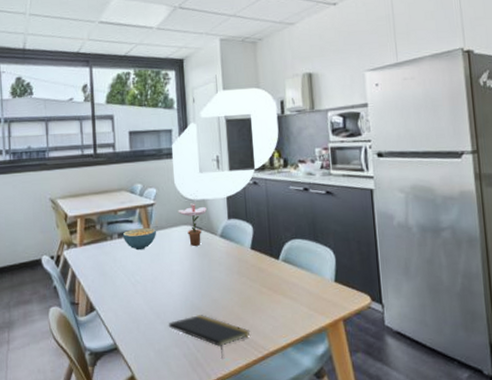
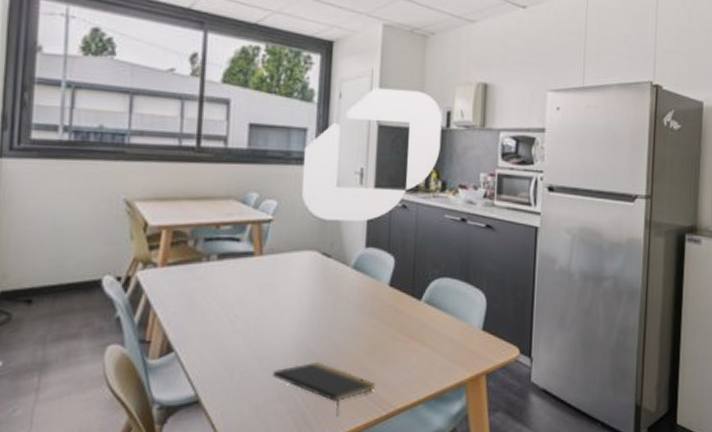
cereal bowl: present [122,228,157,251] -> none [223,249,272,278]
flower: present [177,191,207,246] -> none [302,209,340,277]

